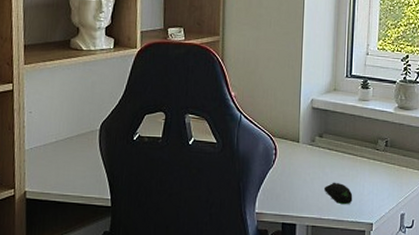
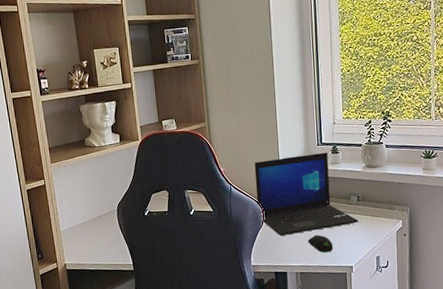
laptop: none [269,86,385,180] -> present [254,152,359,236]

